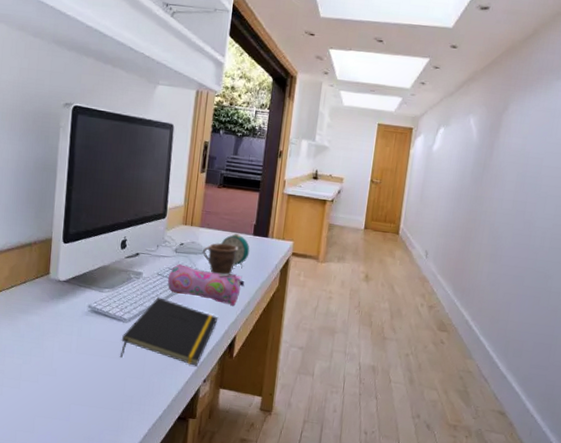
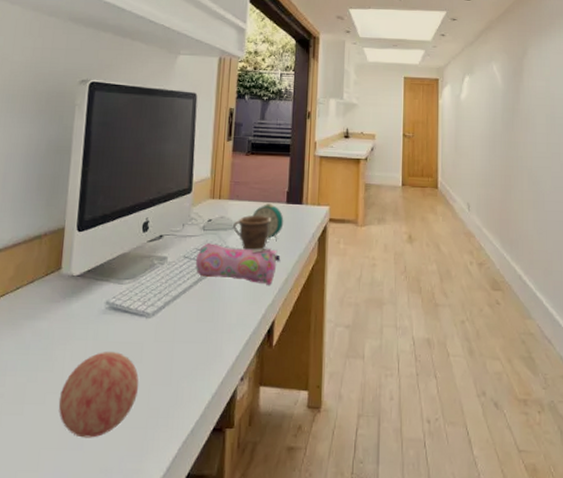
decorative ball: none [49,346,117,413] -> present [58,352,139,438]
notepad: present [119,297,219,366] -> none [142,284,254,362]

